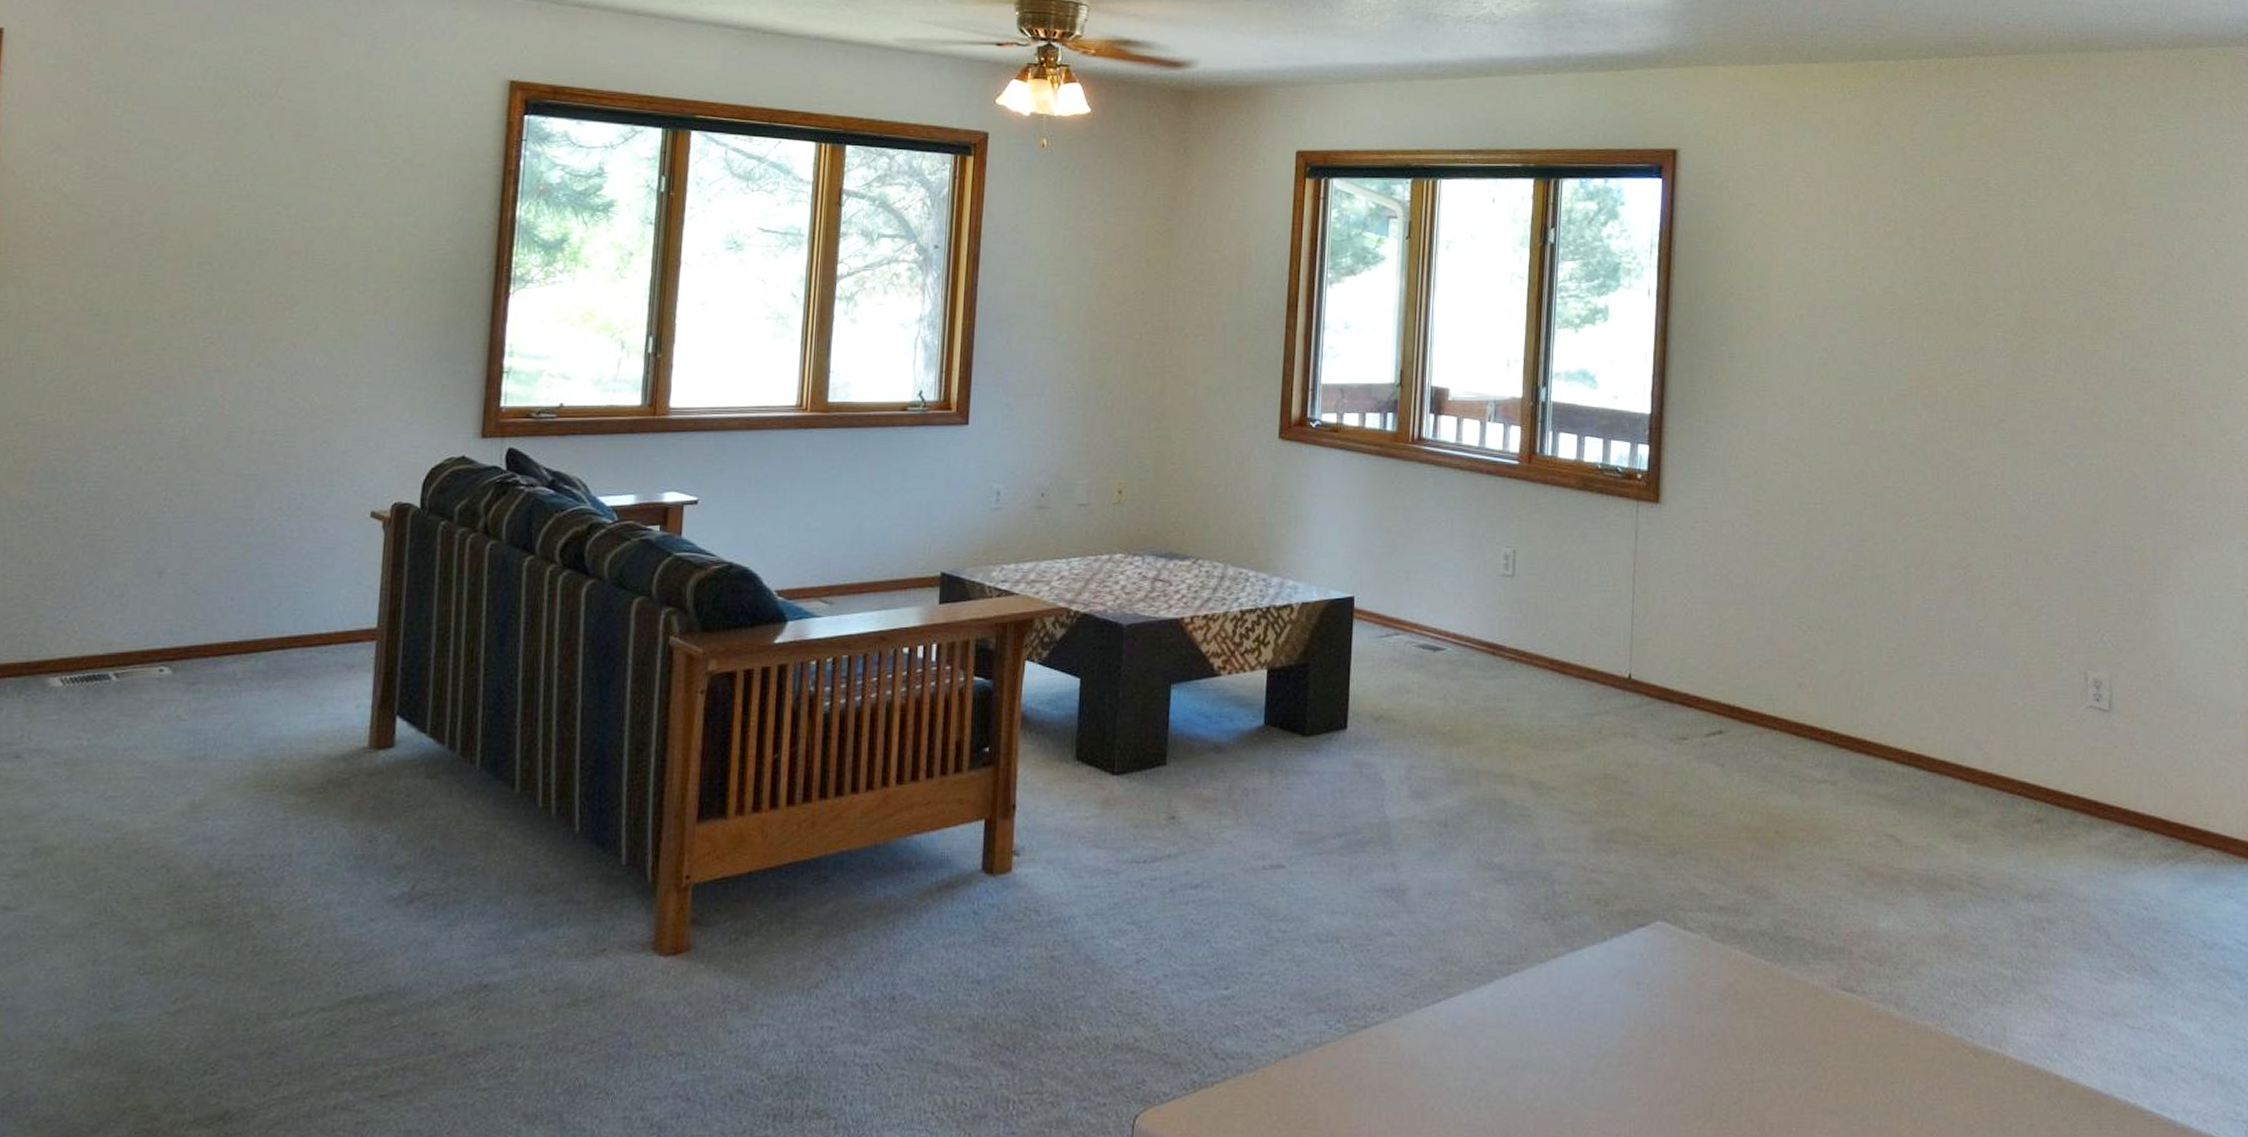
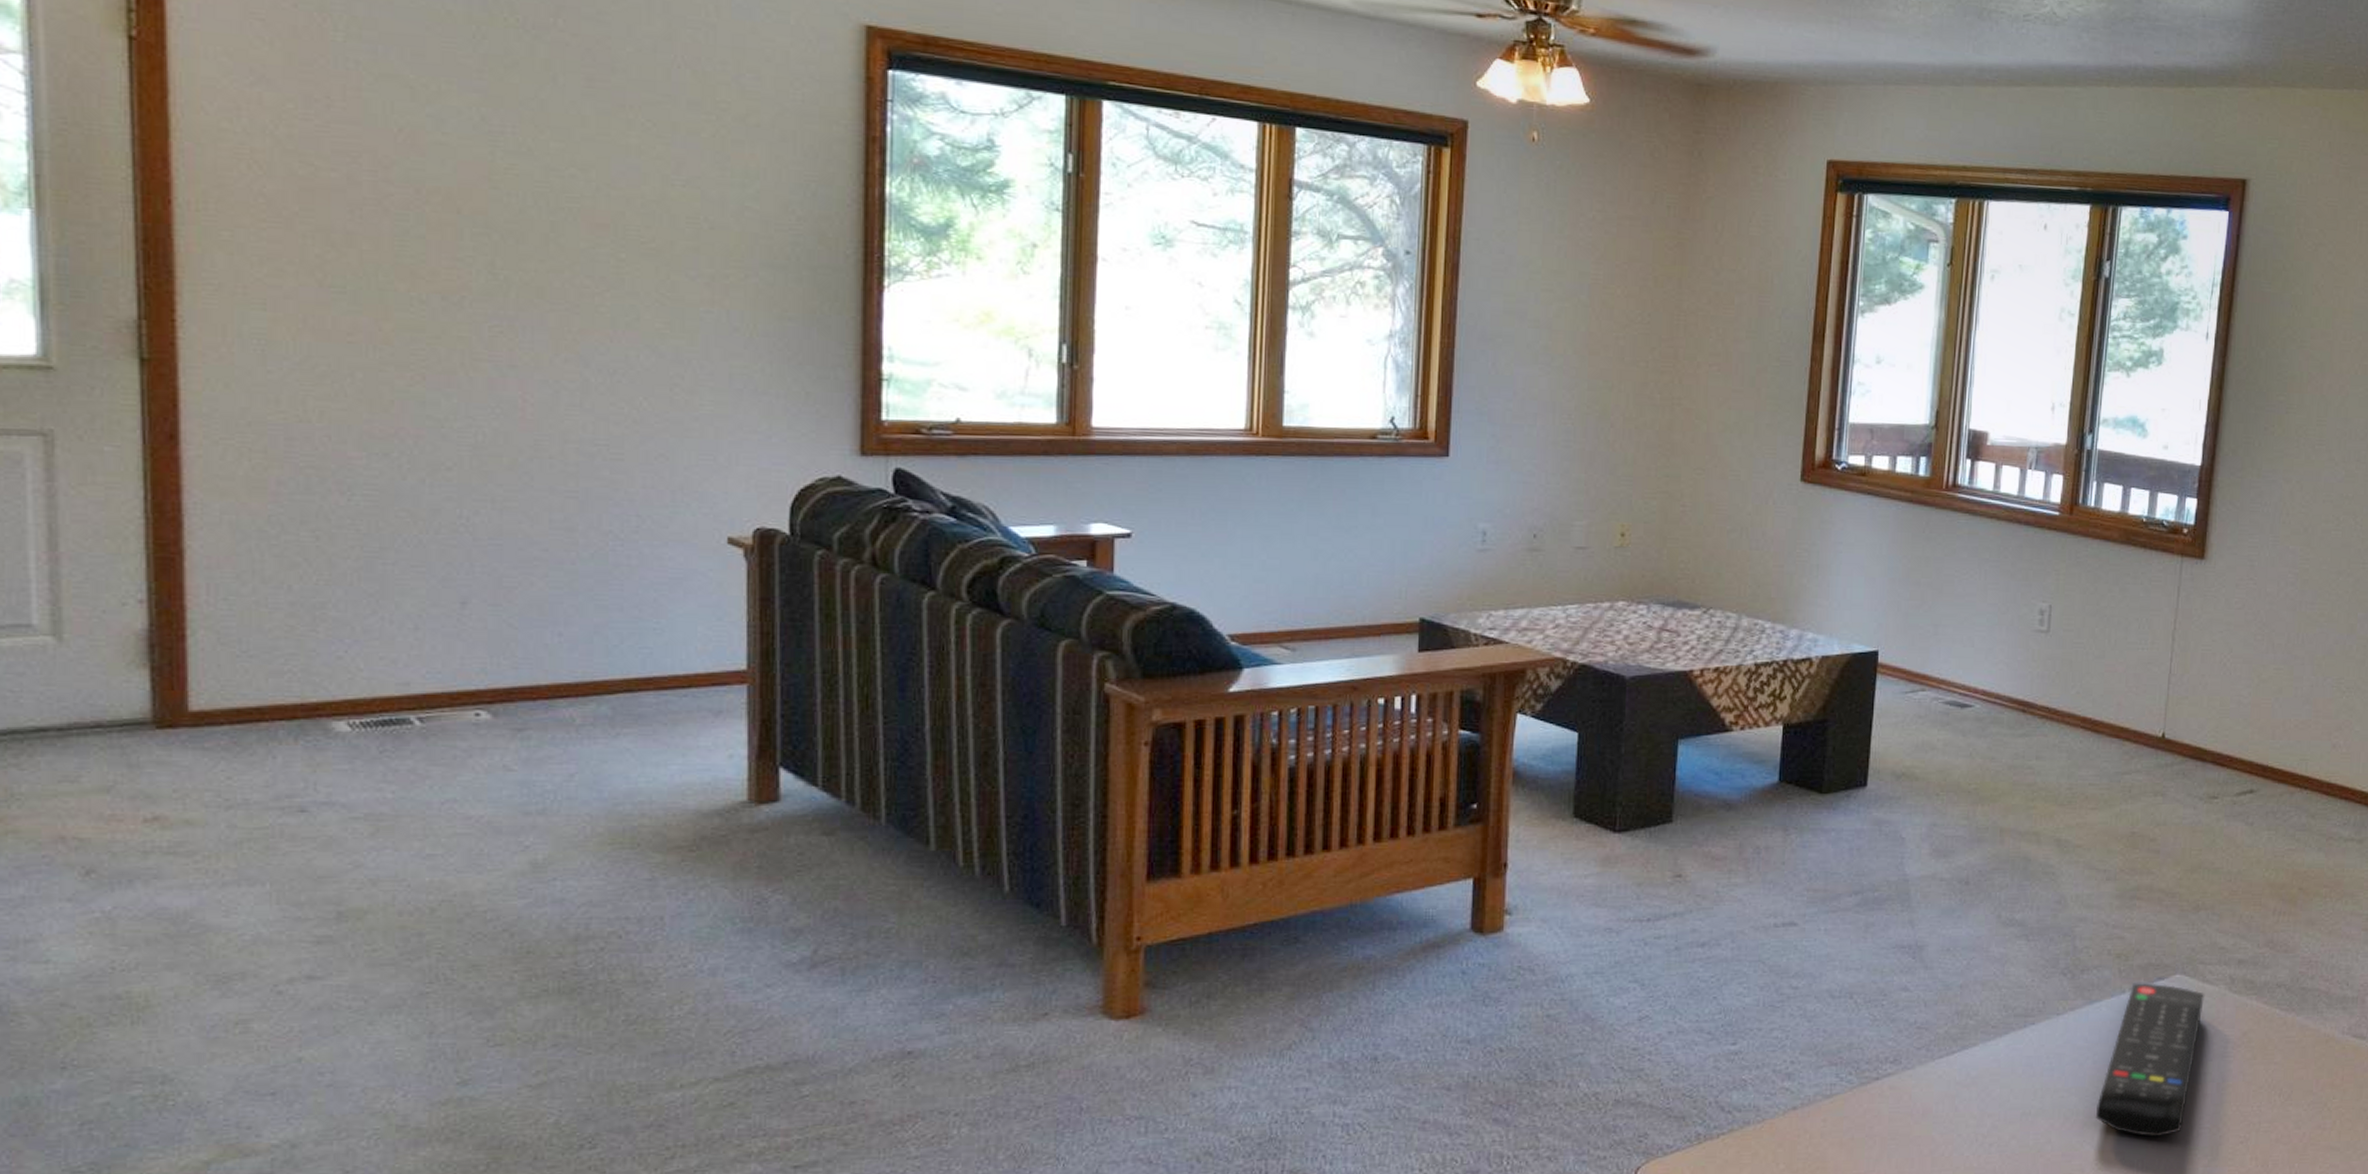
remote control: none [1583,930,1688,1094] -> present [2095,983,2205,1137]

